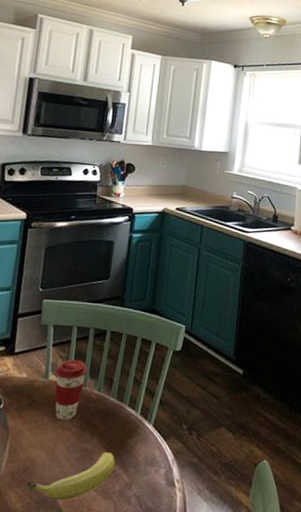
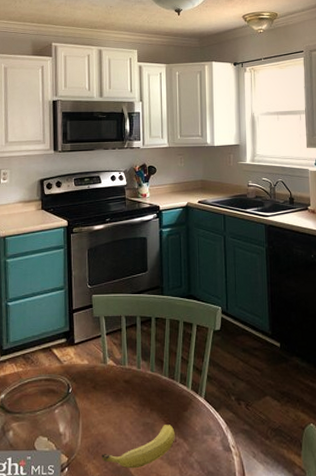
coffee cup: present [55,359,88,420] -> none [112,345,140,399]

